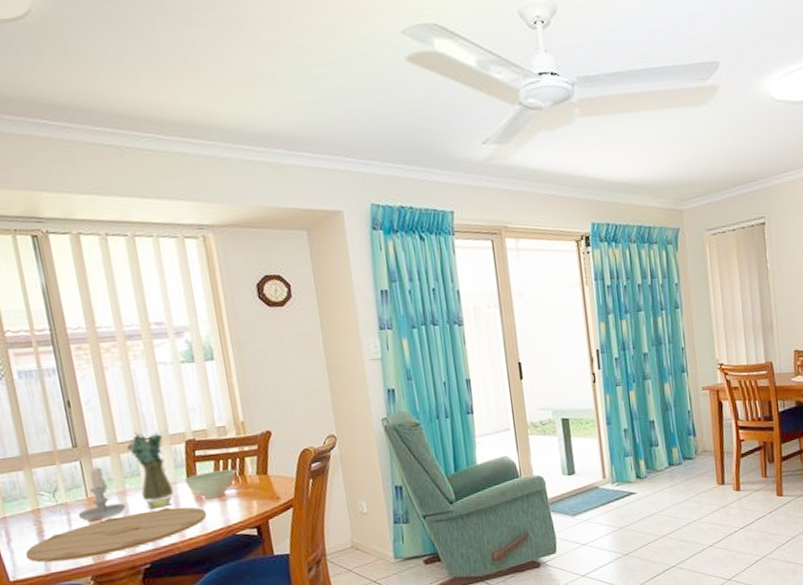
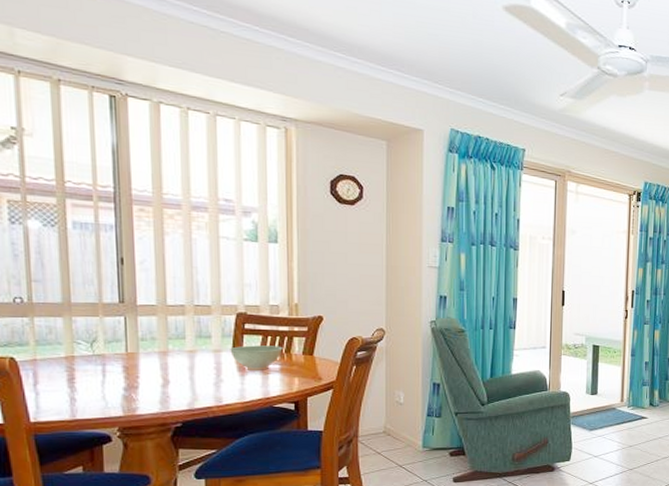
placemat: present [25,507,207,563] -> none [51,372,246,409]
candle: present [78,466,127,521] -> none [114,324,166,376]
vase: present [126,431,174,509] -> none [175,298,218,372]

